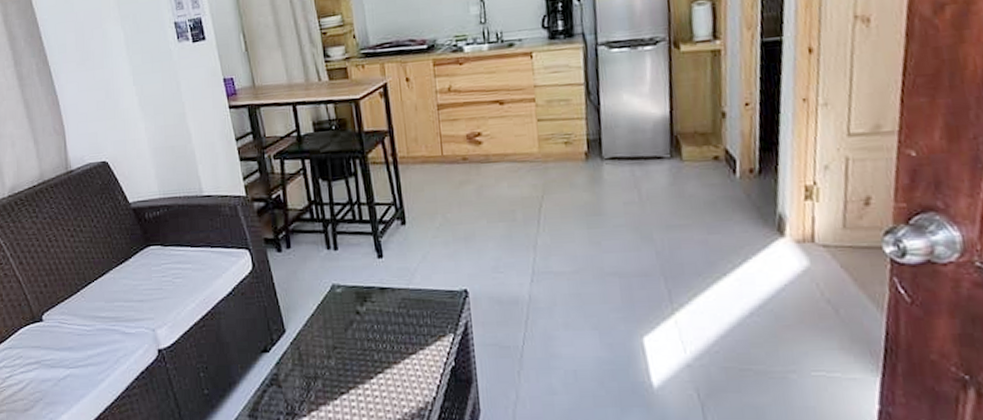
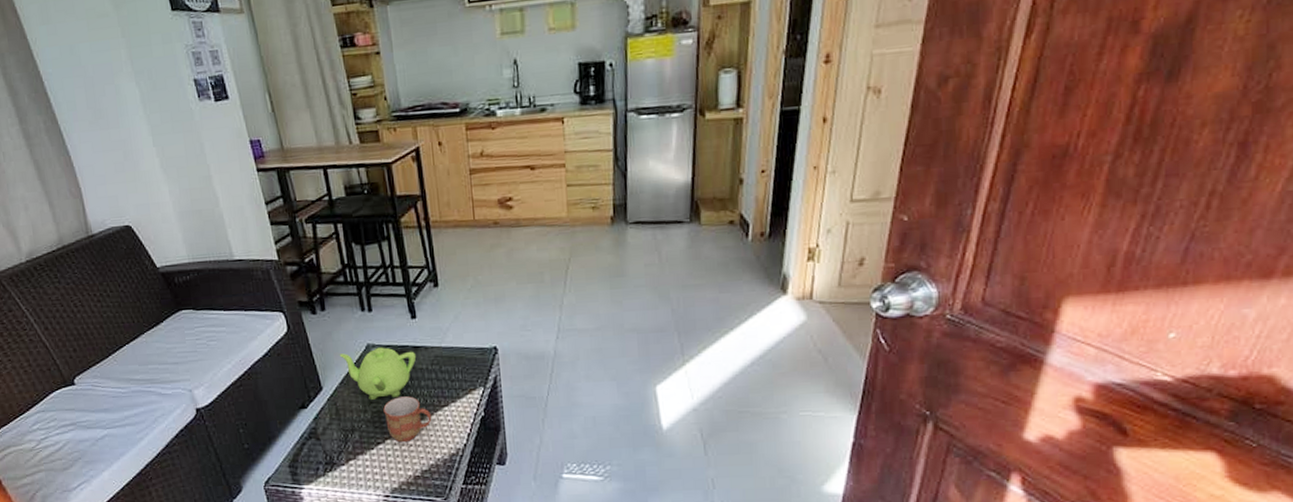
teapot: none [303,288,383,345] -> present [339,347,417,400]
mug: none [348,342,399,393] -> present [383,396,432,443]

